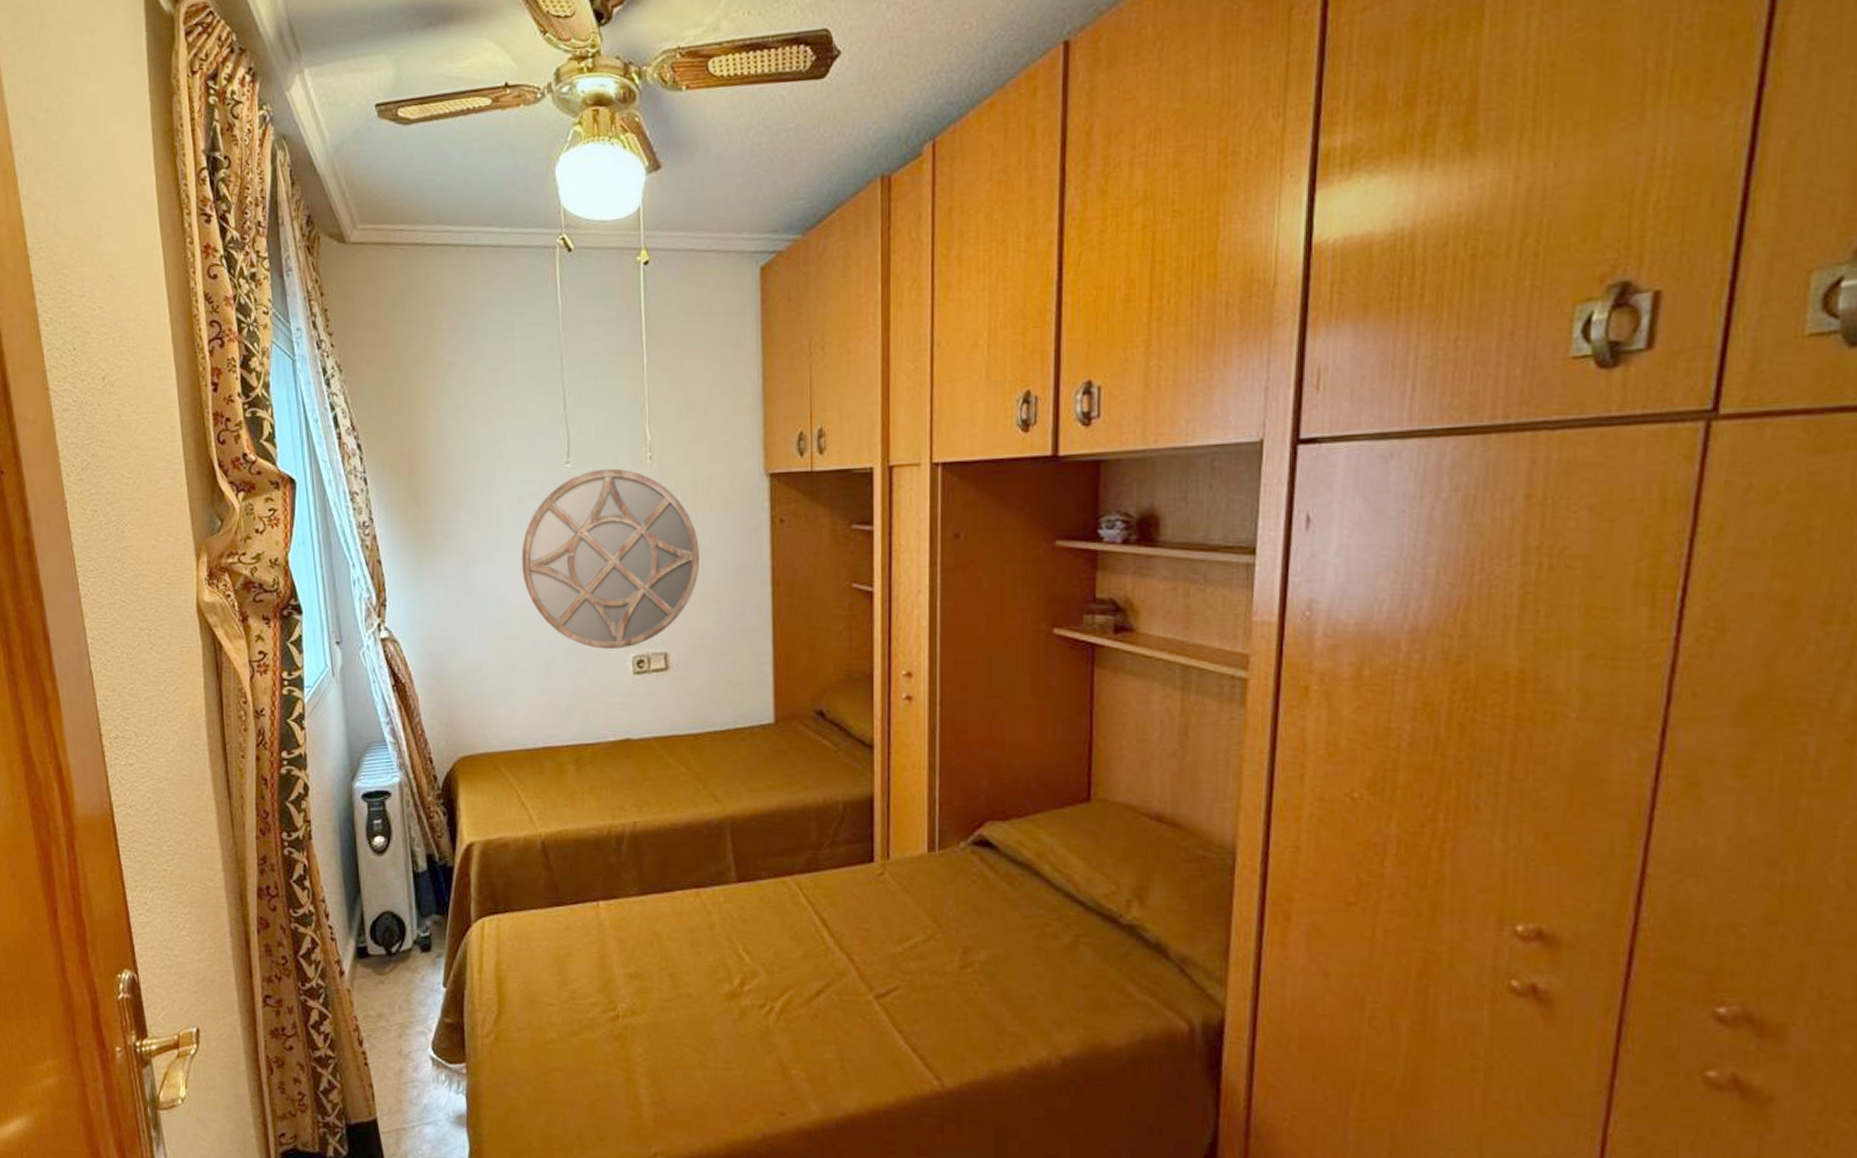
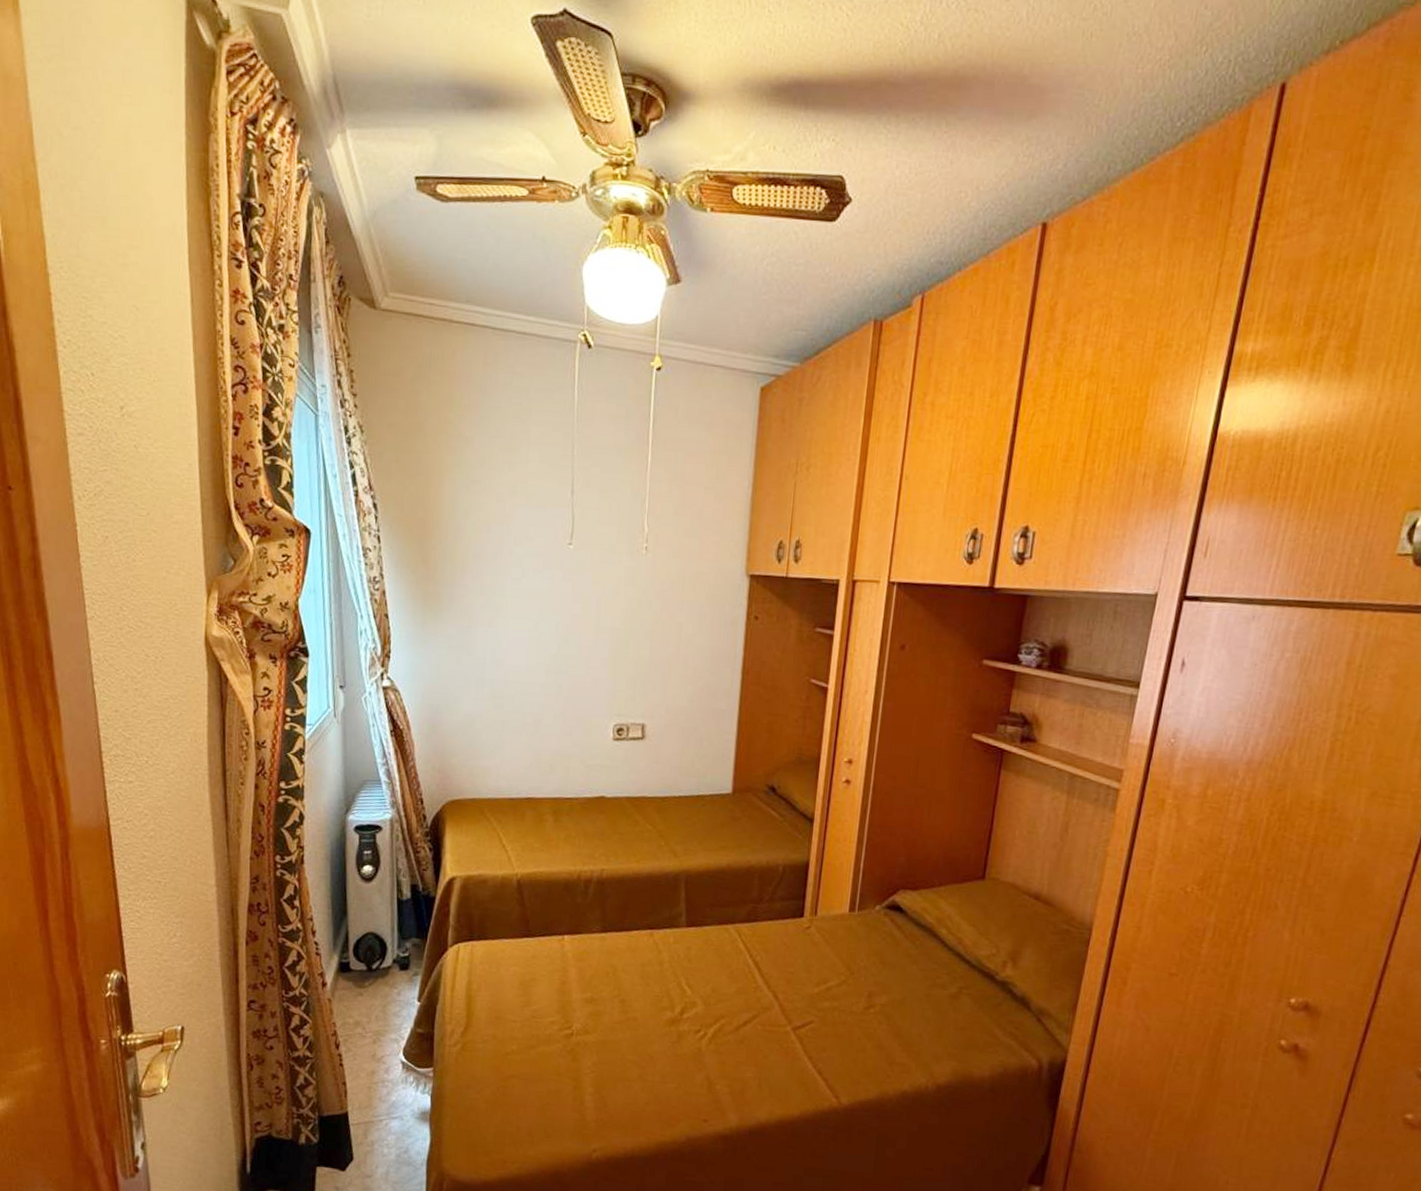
mirror: present [521,468,699,649] -> none [519,553,682,717]

